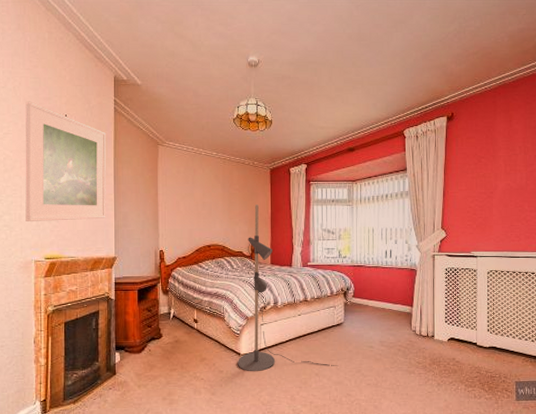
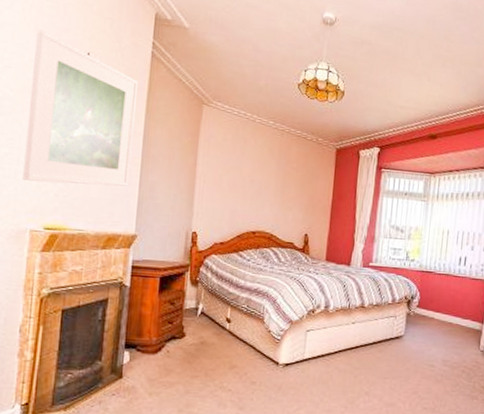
floor lamp: present [238,205,339,372] -> none [274,189,393,386]

